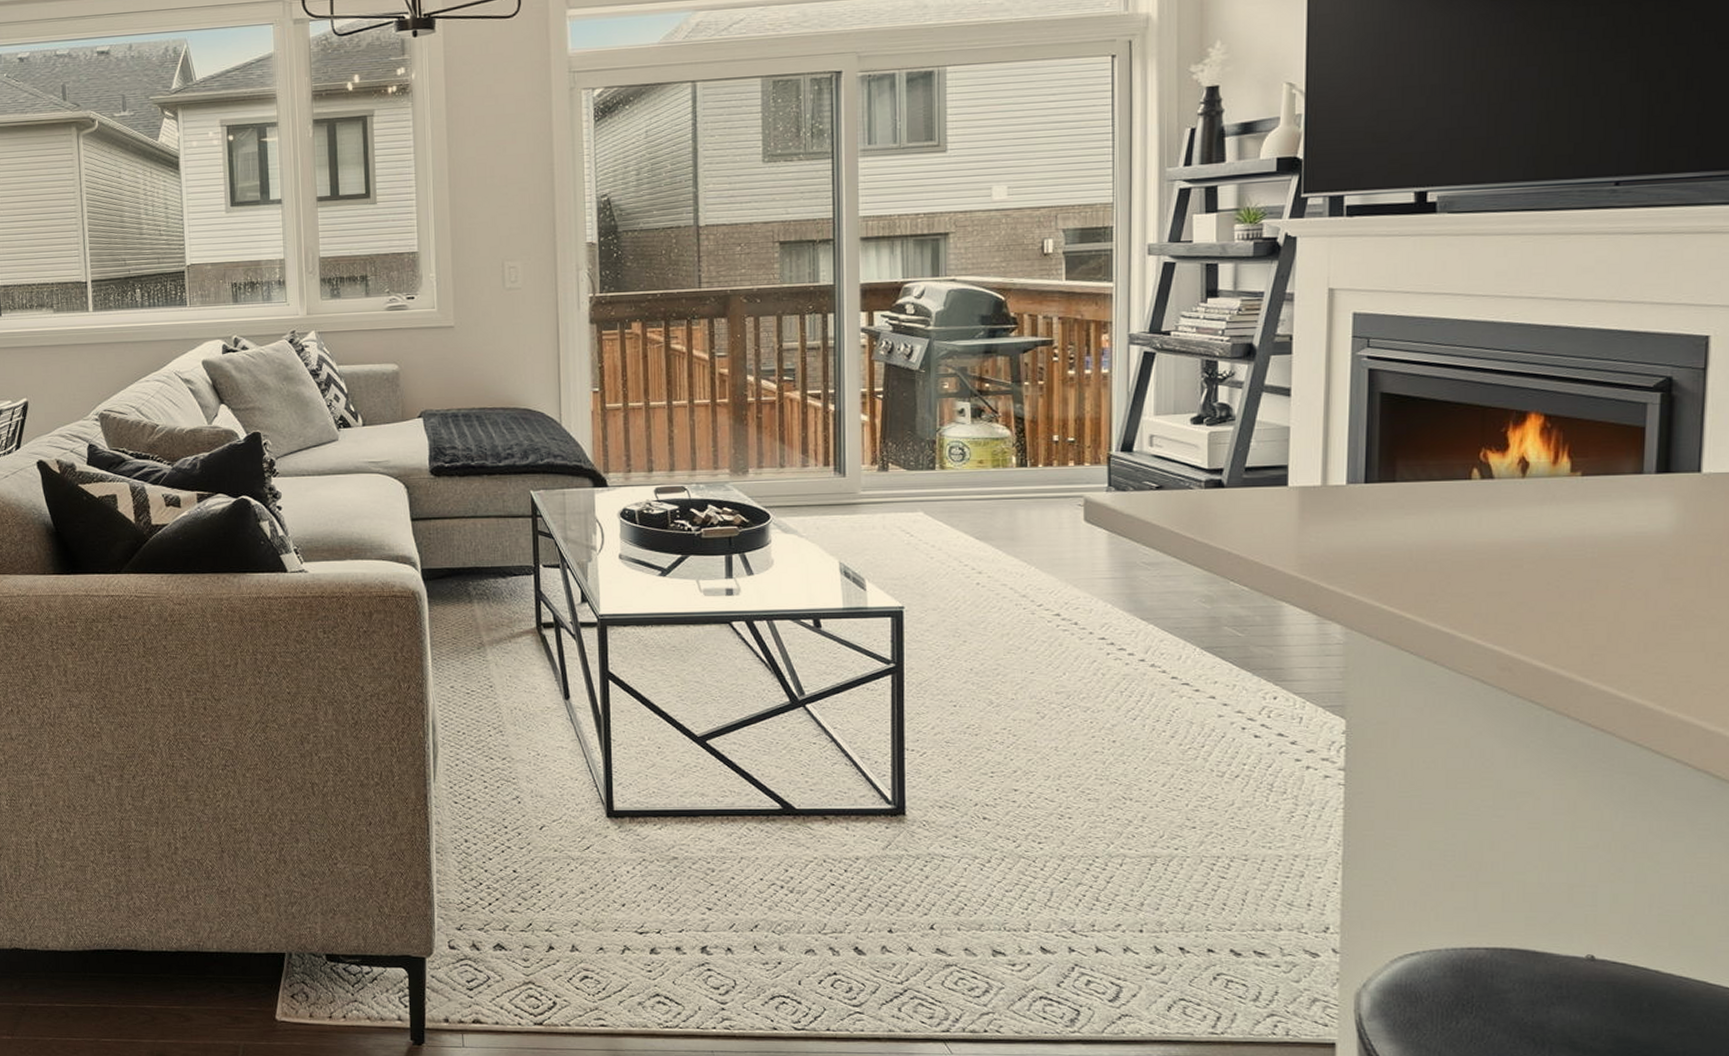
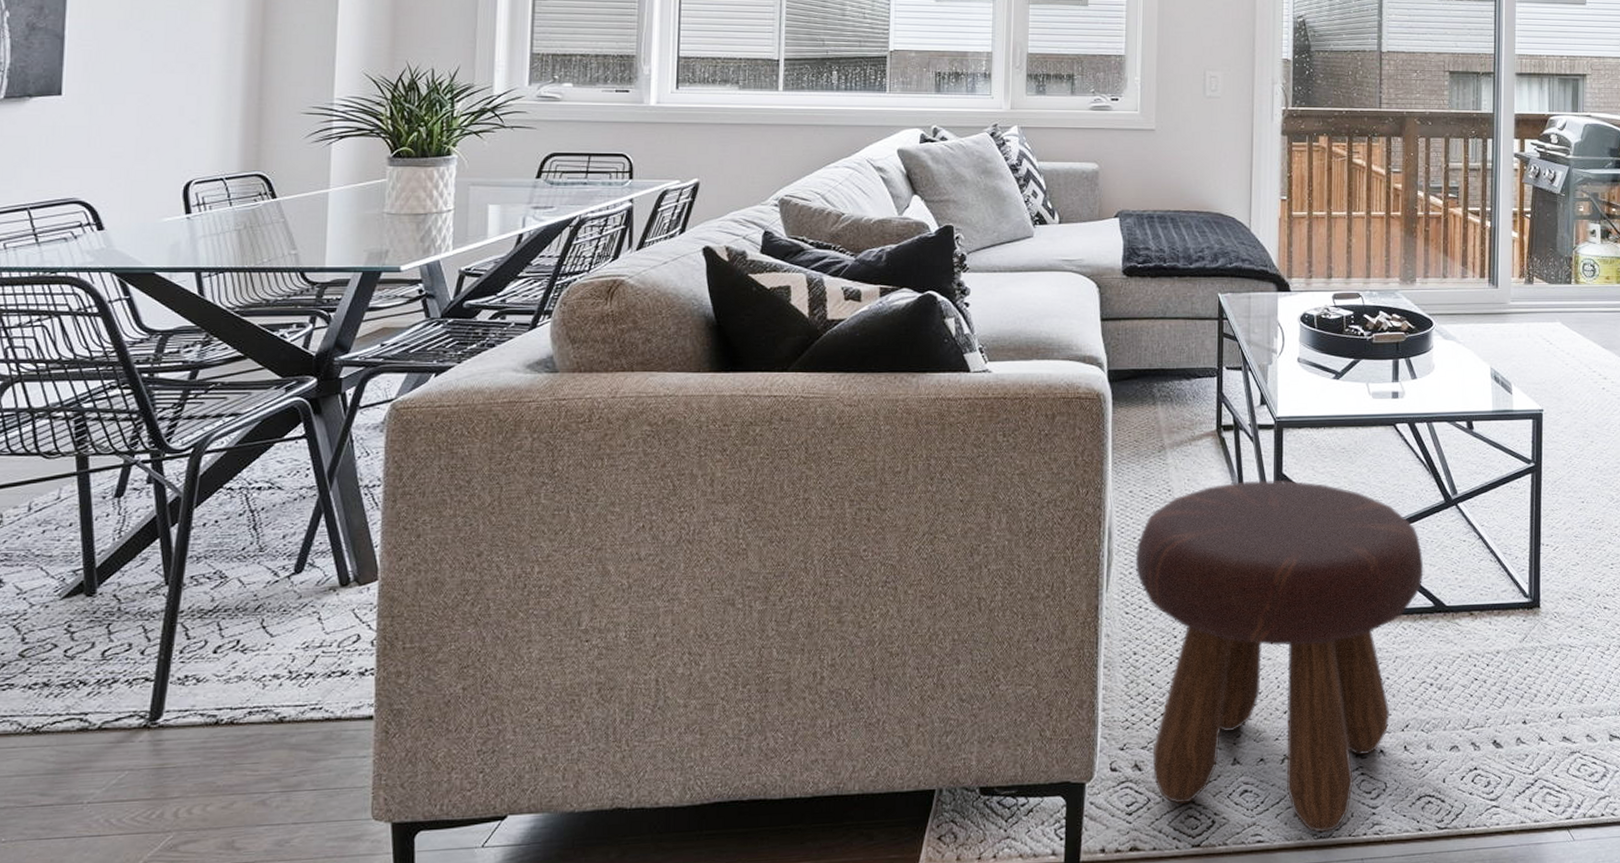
footstool: none [460,677,769,1023] -> present [1135,480,1424,833]

